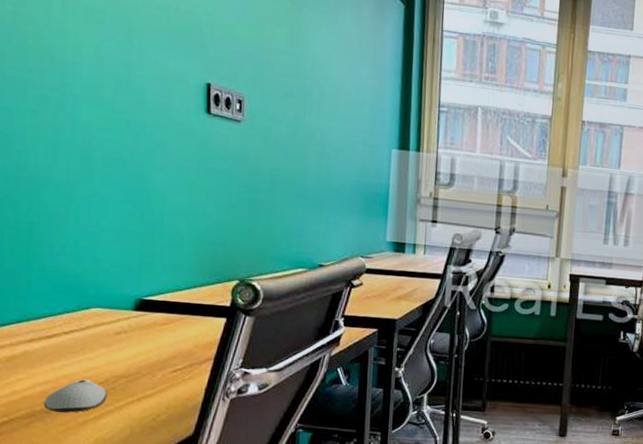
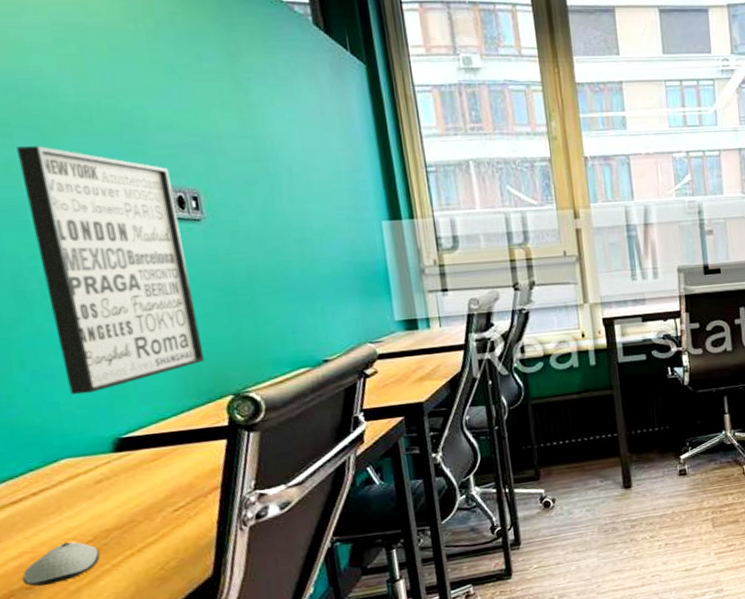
wall art: none [106,33,223,256] -> present [17,146,205,395]

